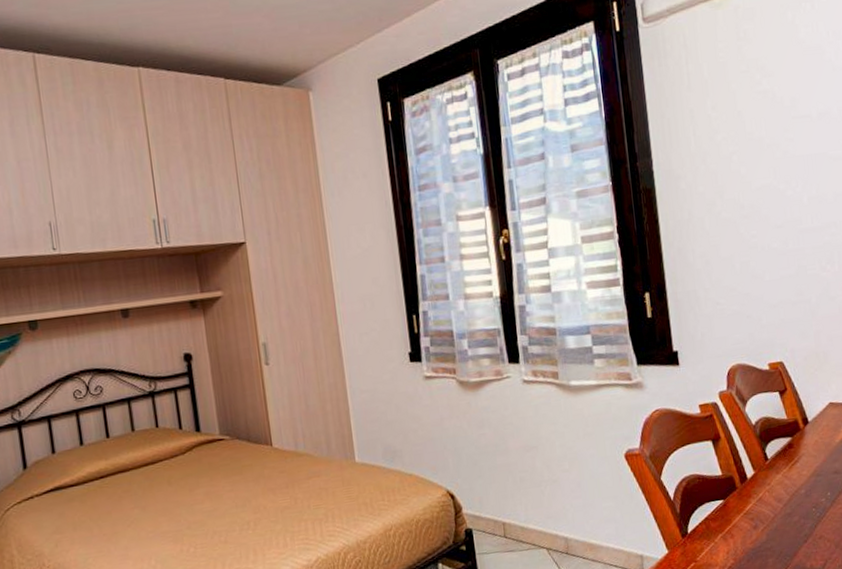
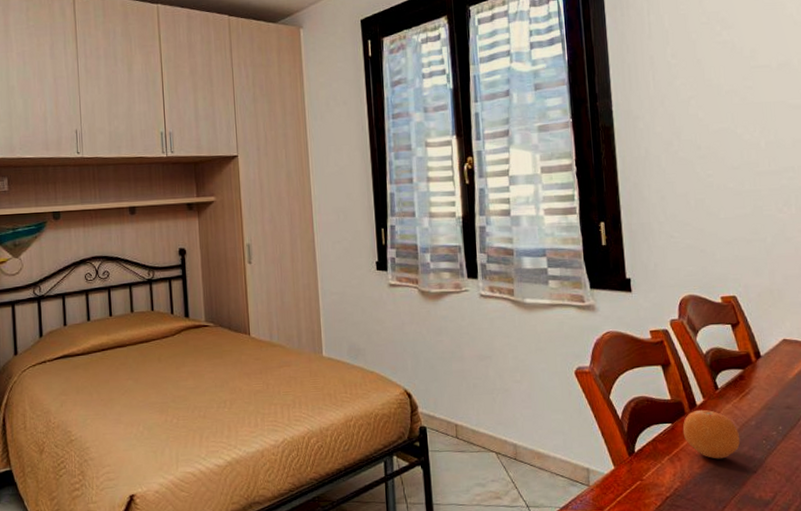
fruit: none [734,482,790,532] -> present [682,409,740,459]

